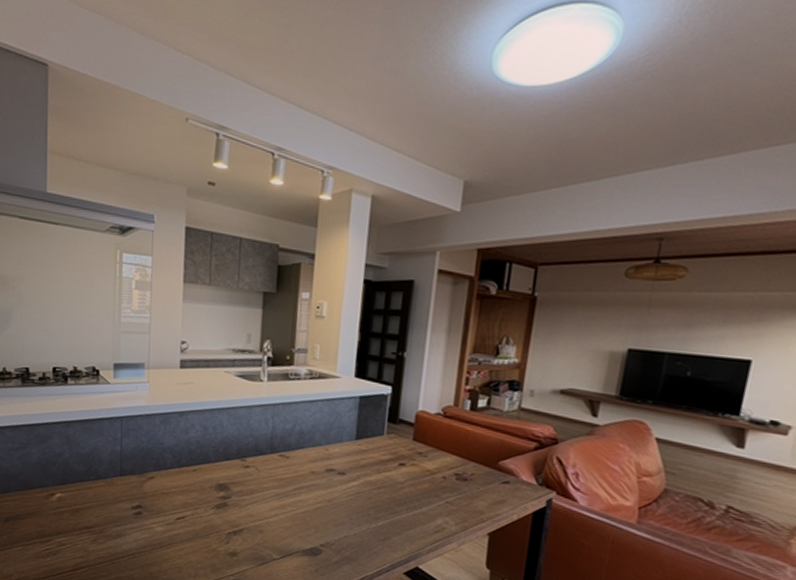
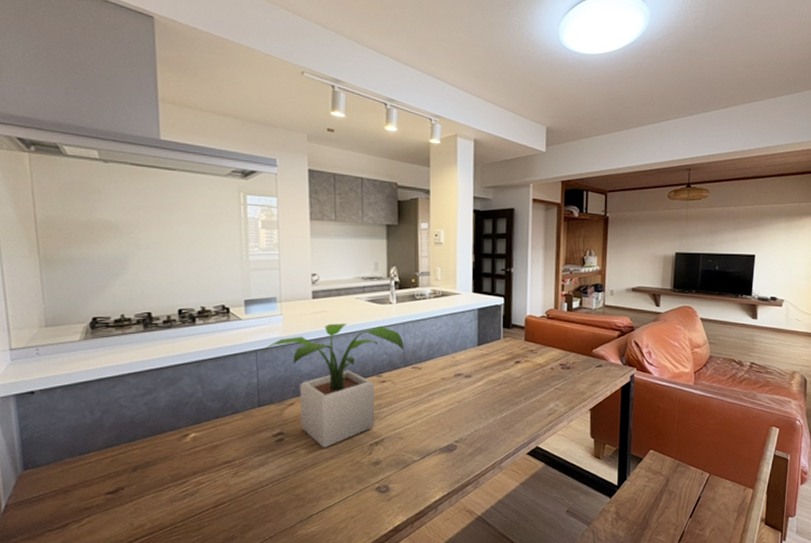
potted plant: none [128,396,272,529] -> present [263,323,404,448]

